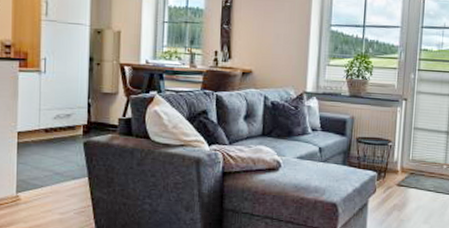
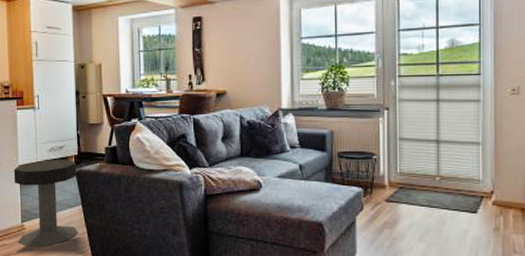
side table: none [10,127,85,220] -> present [13,160,78,248]

